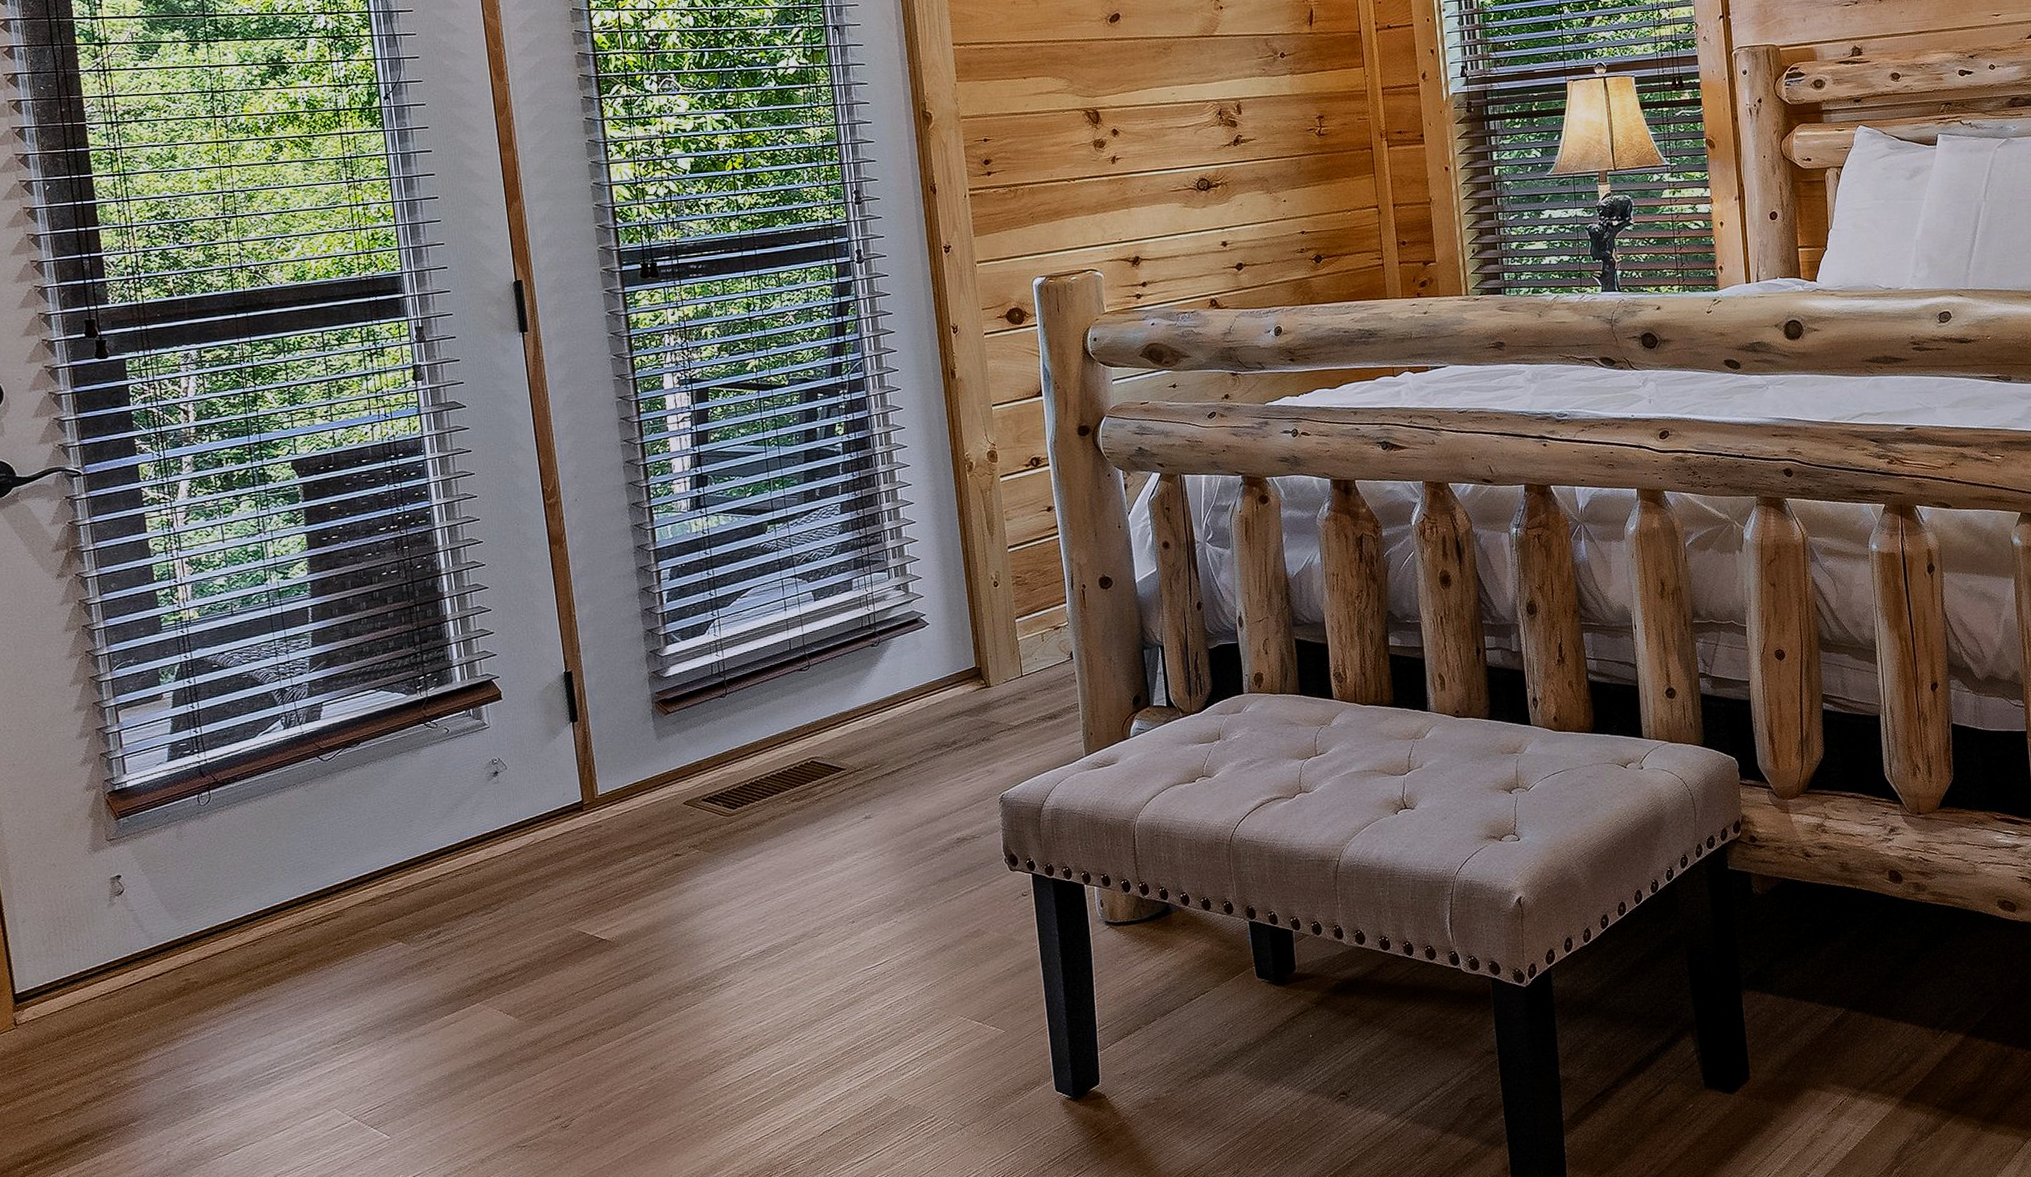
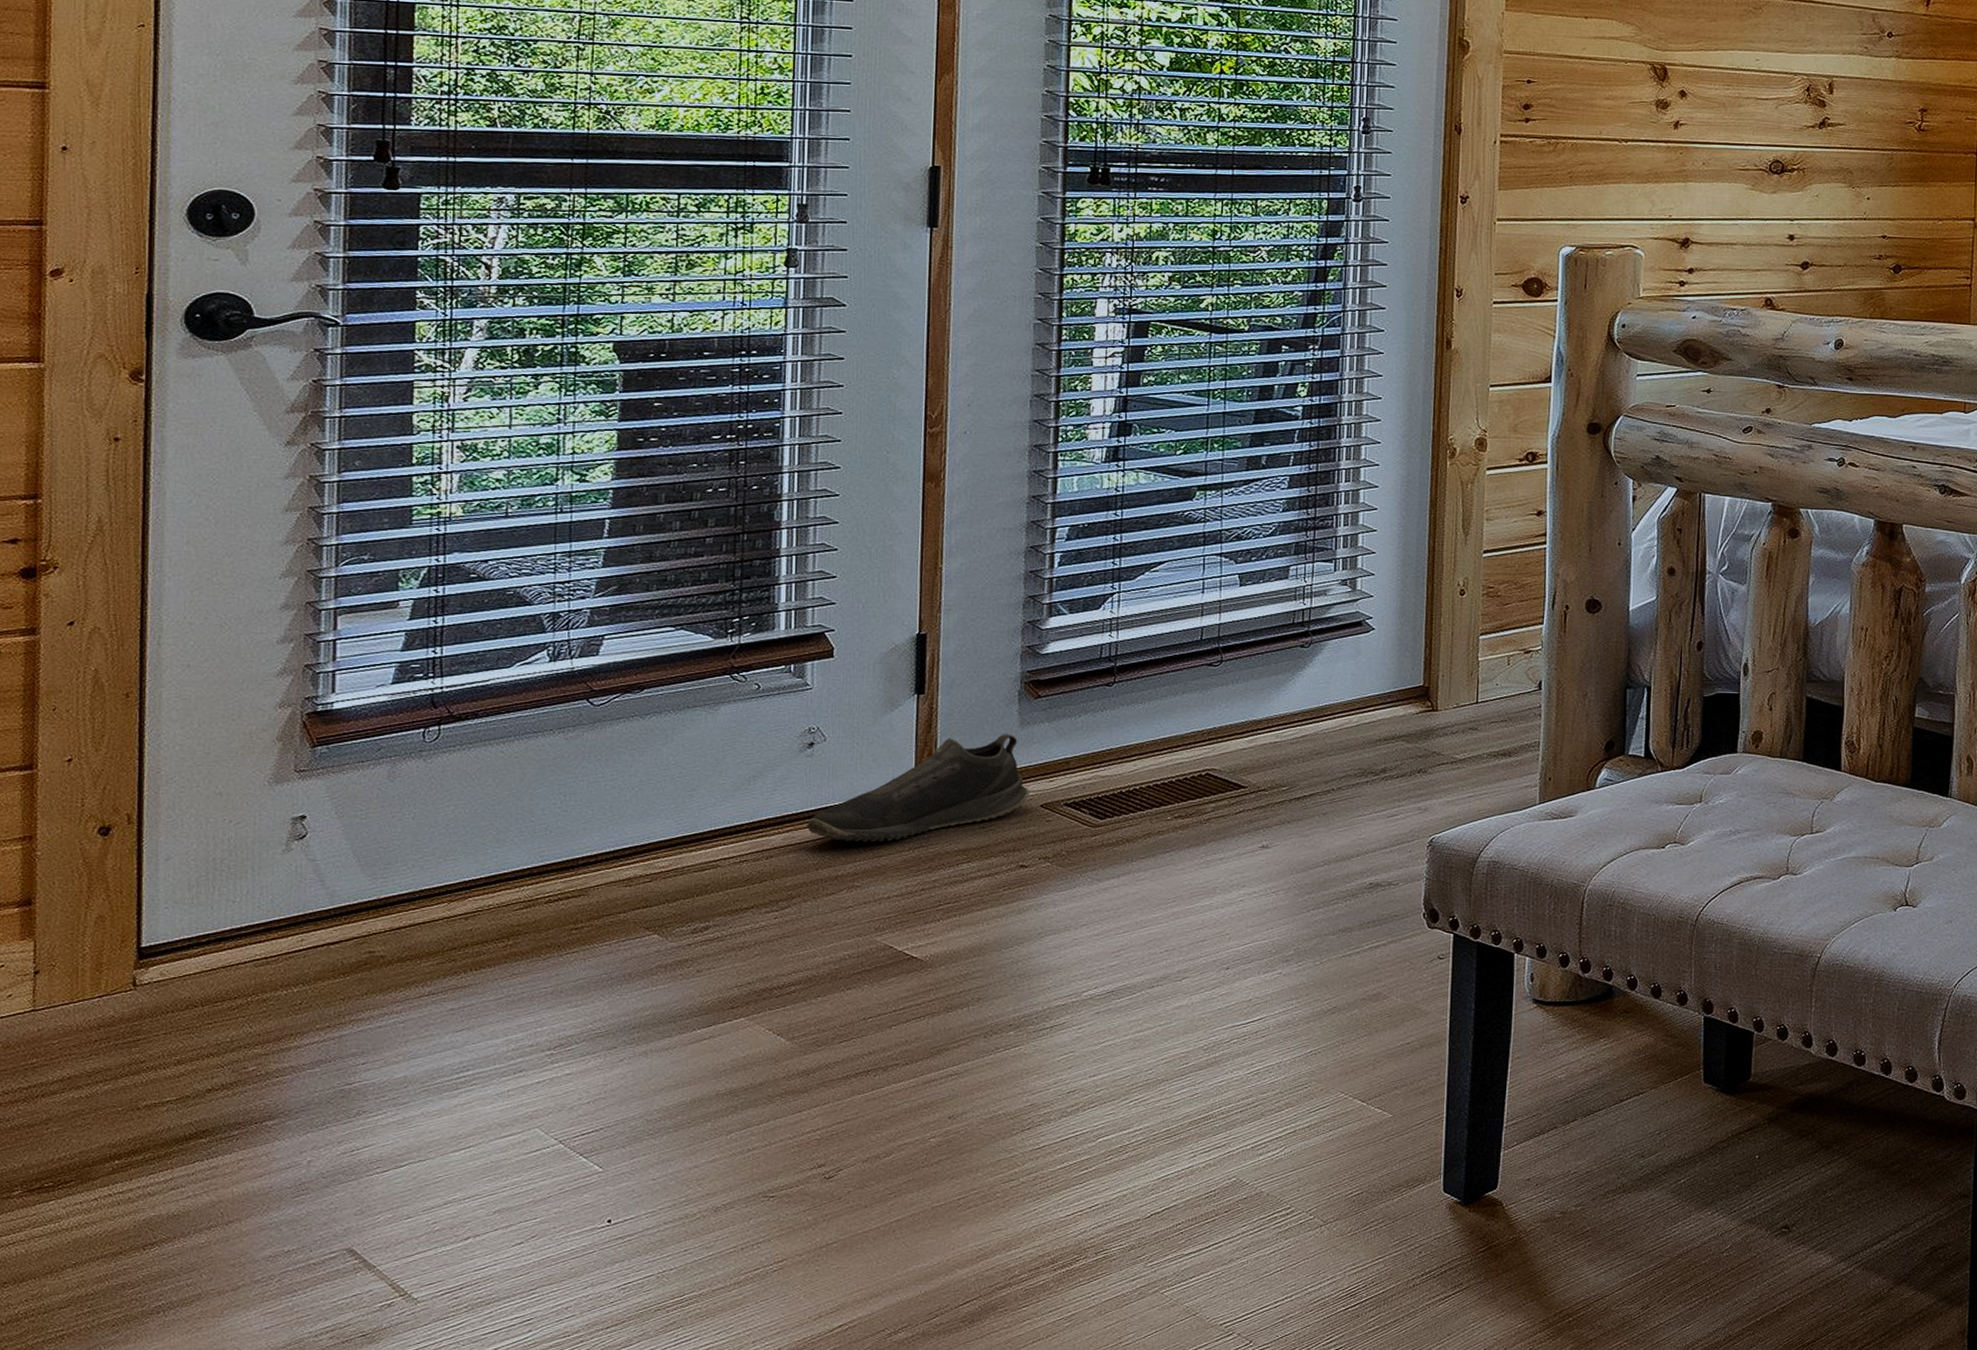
shoe: none [503,746,674,850] -> present [807,733,1030,842]

